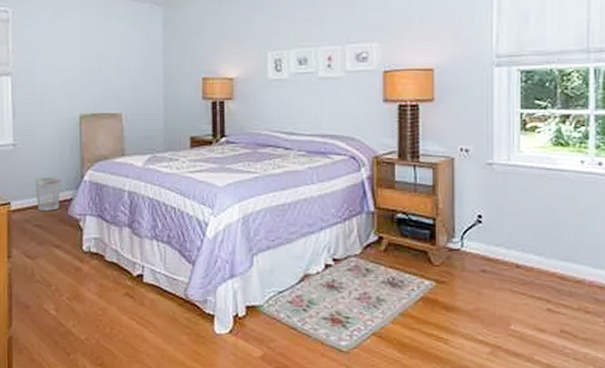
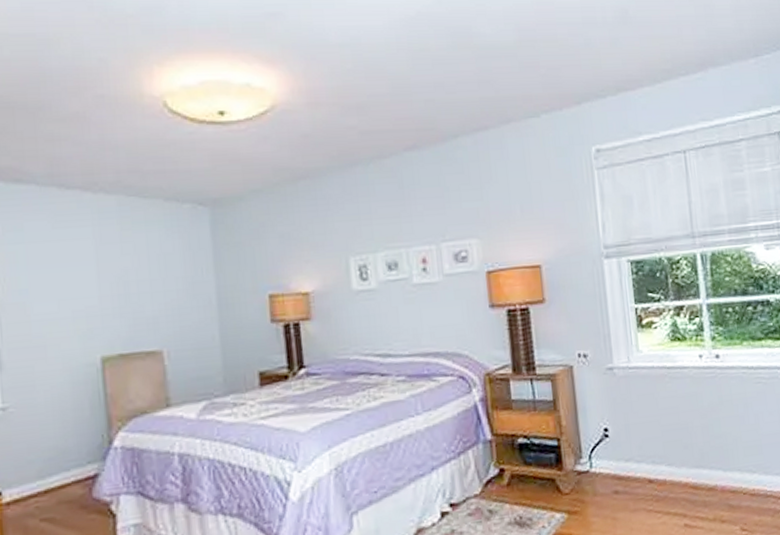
wastebasket: present [35,176,61,211] -> none [39,447,80,498]

